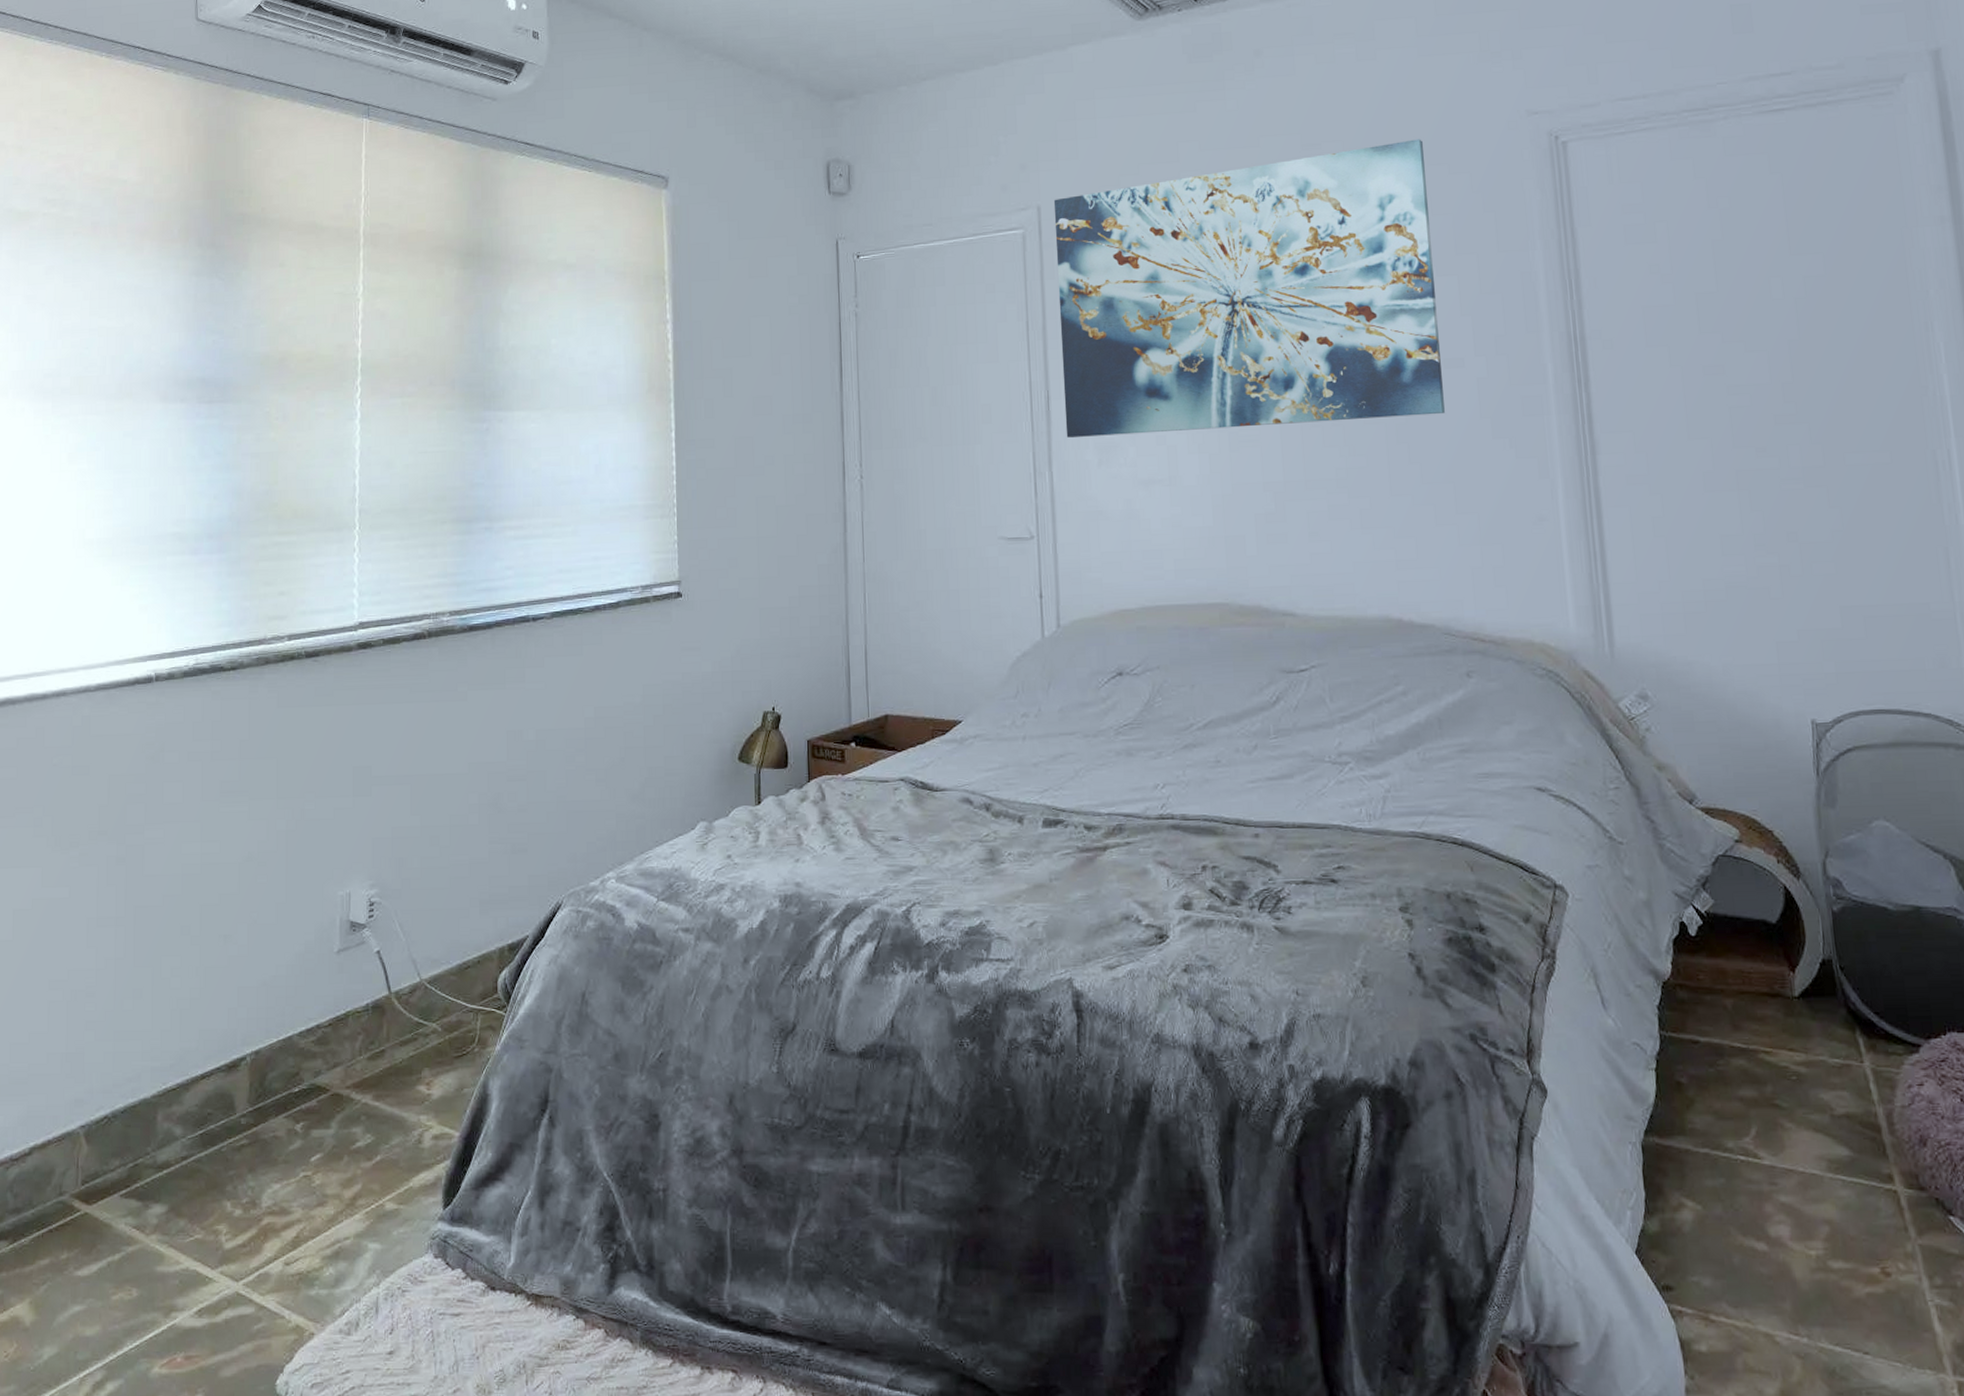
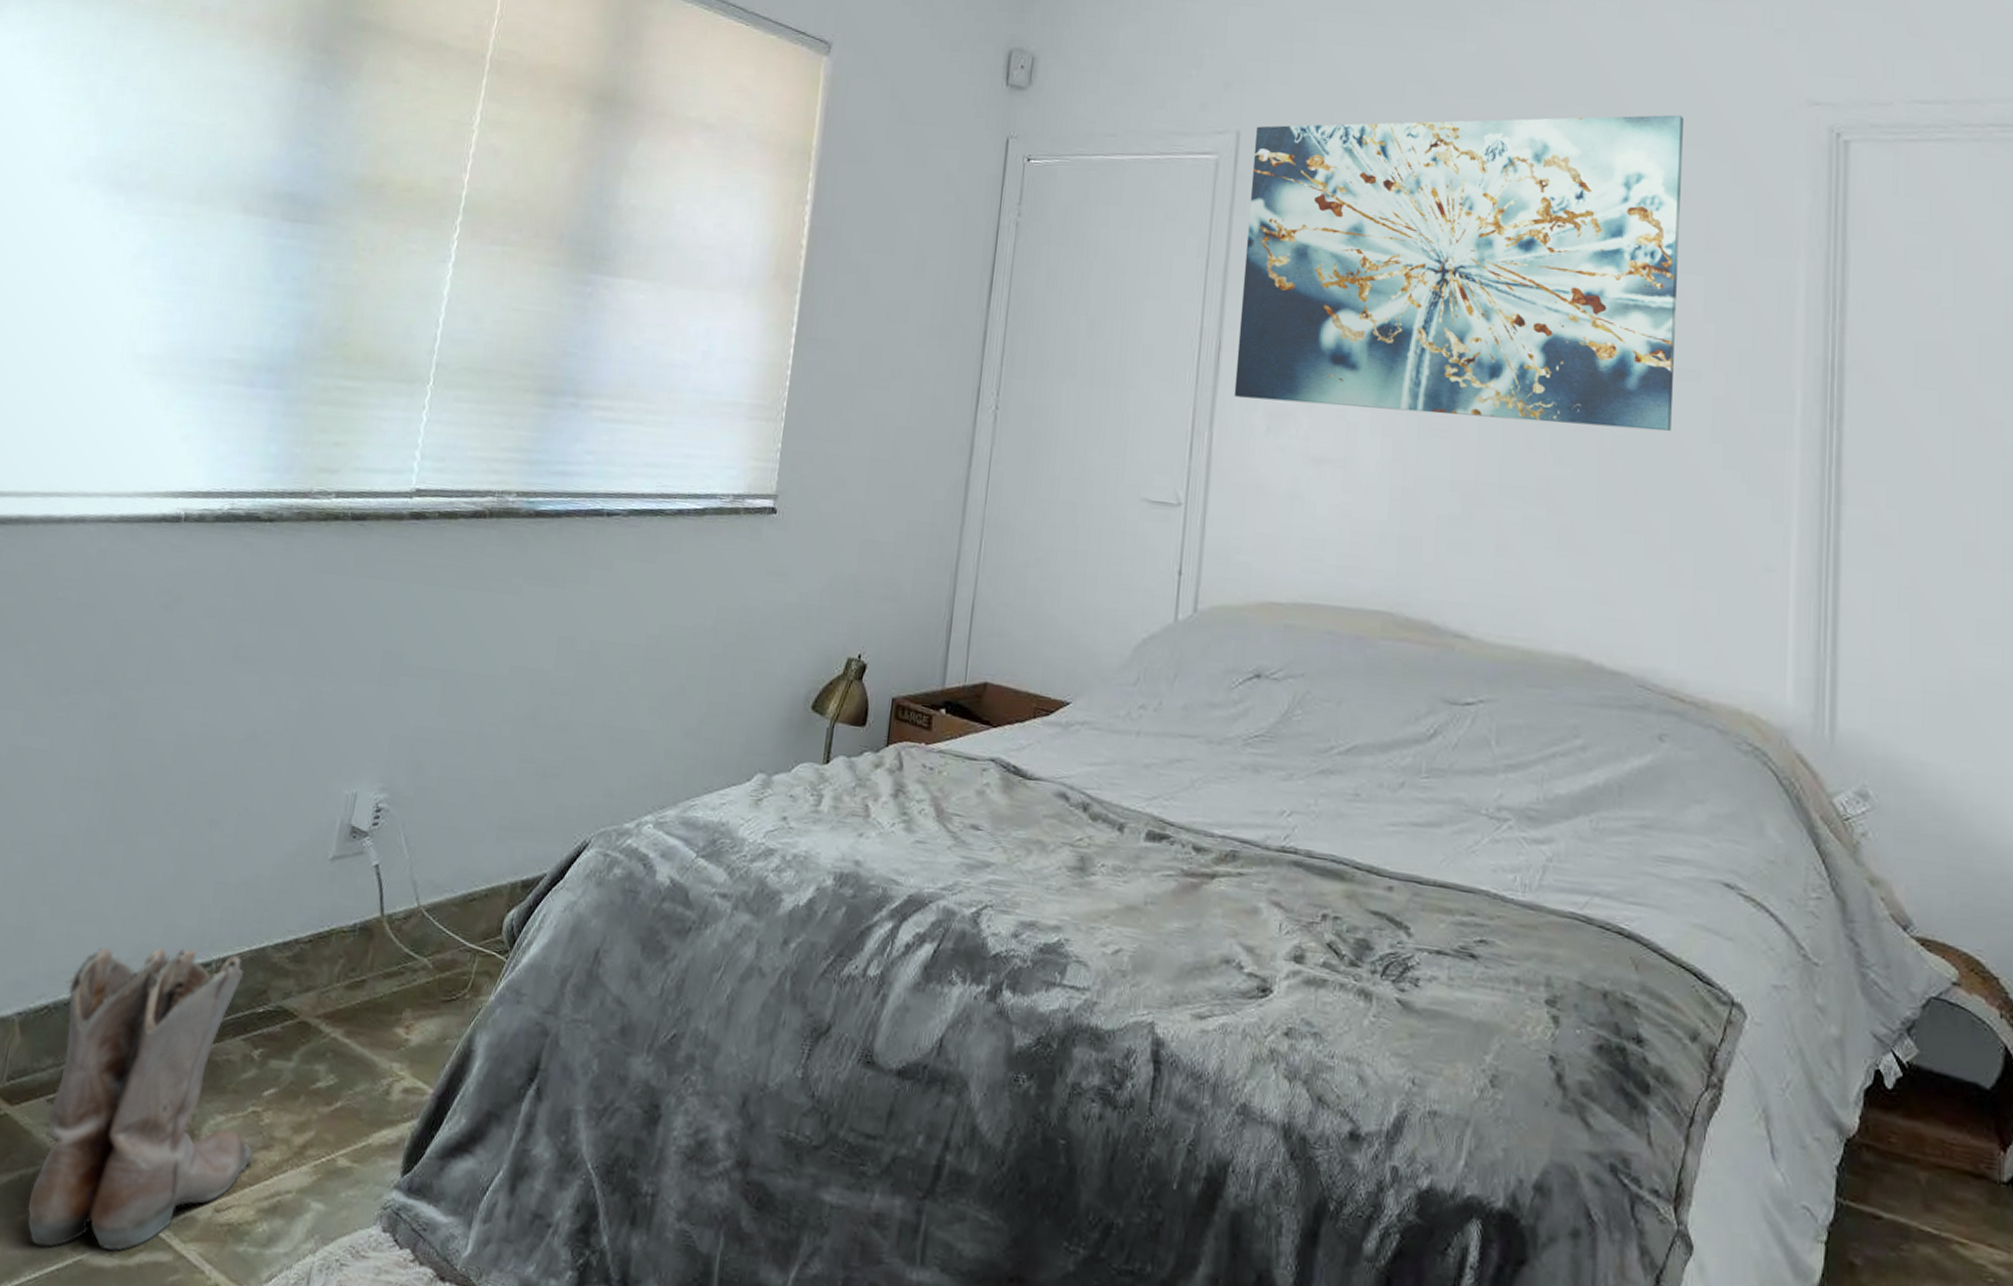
boots: none [119,1046,311,1319] -> present [27,947,254,1251]

